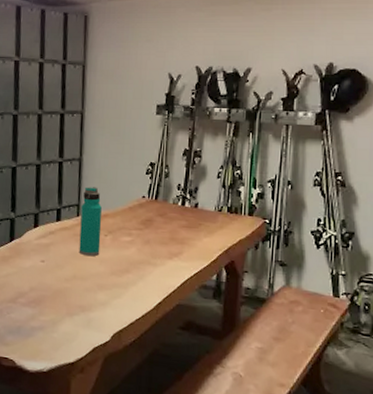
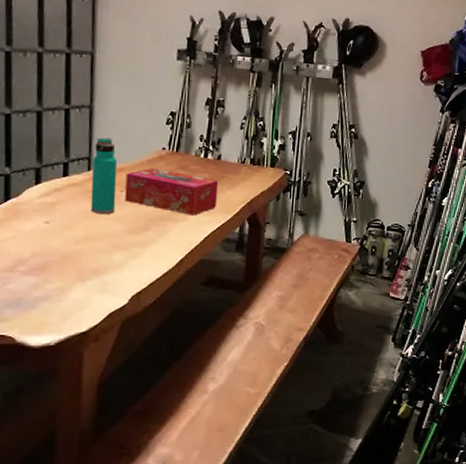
tissue box: none [108,215,196,261] -> present [124,168,219,216]

